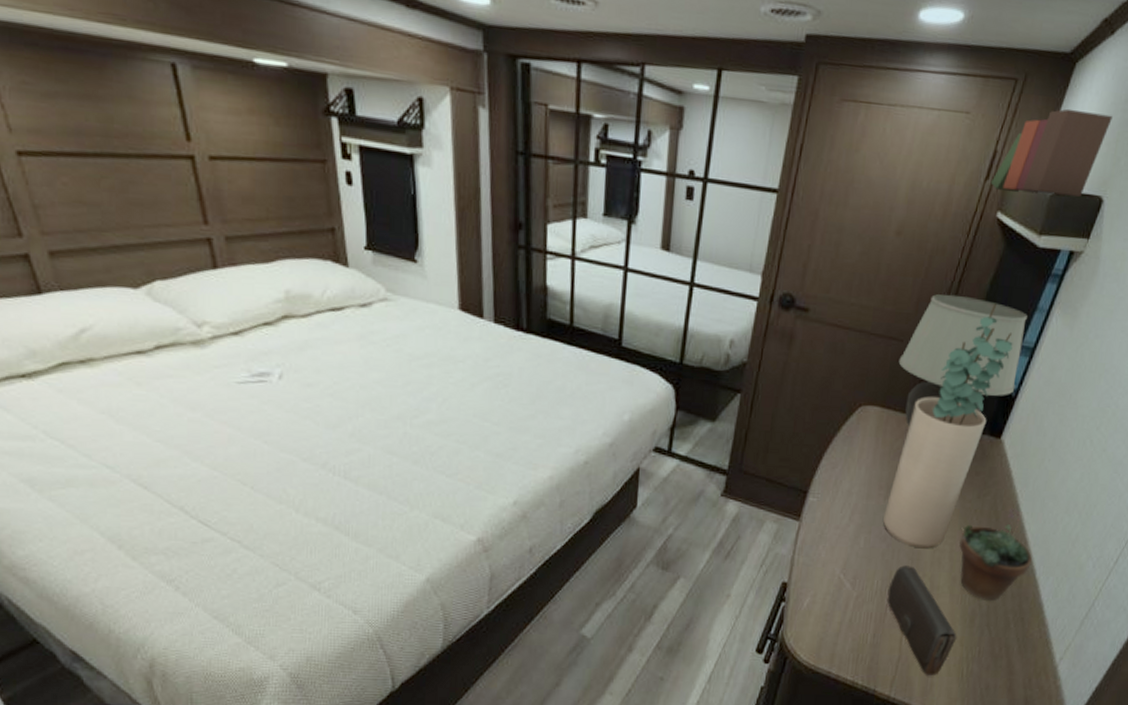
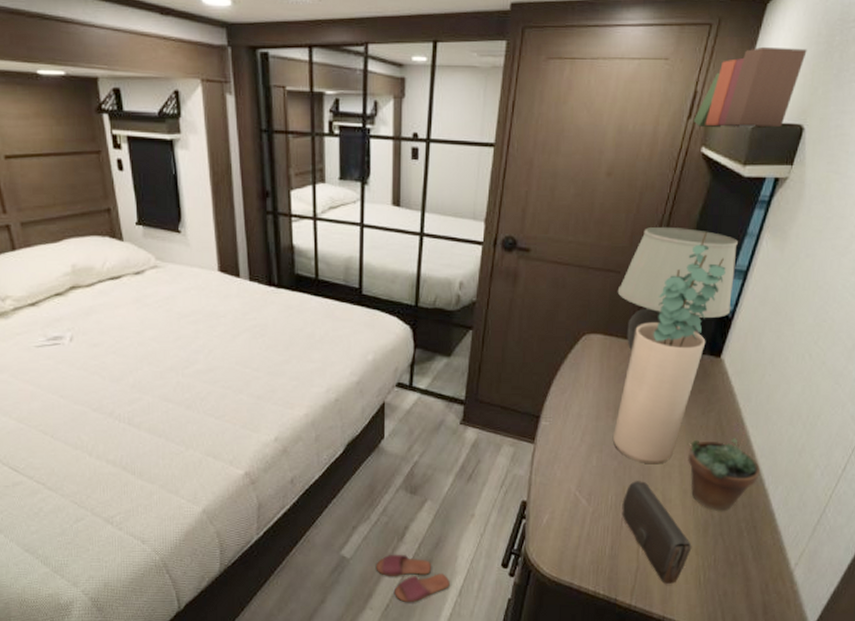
slippers: none [618,634,699,689] -> present [375,554,450,603]

